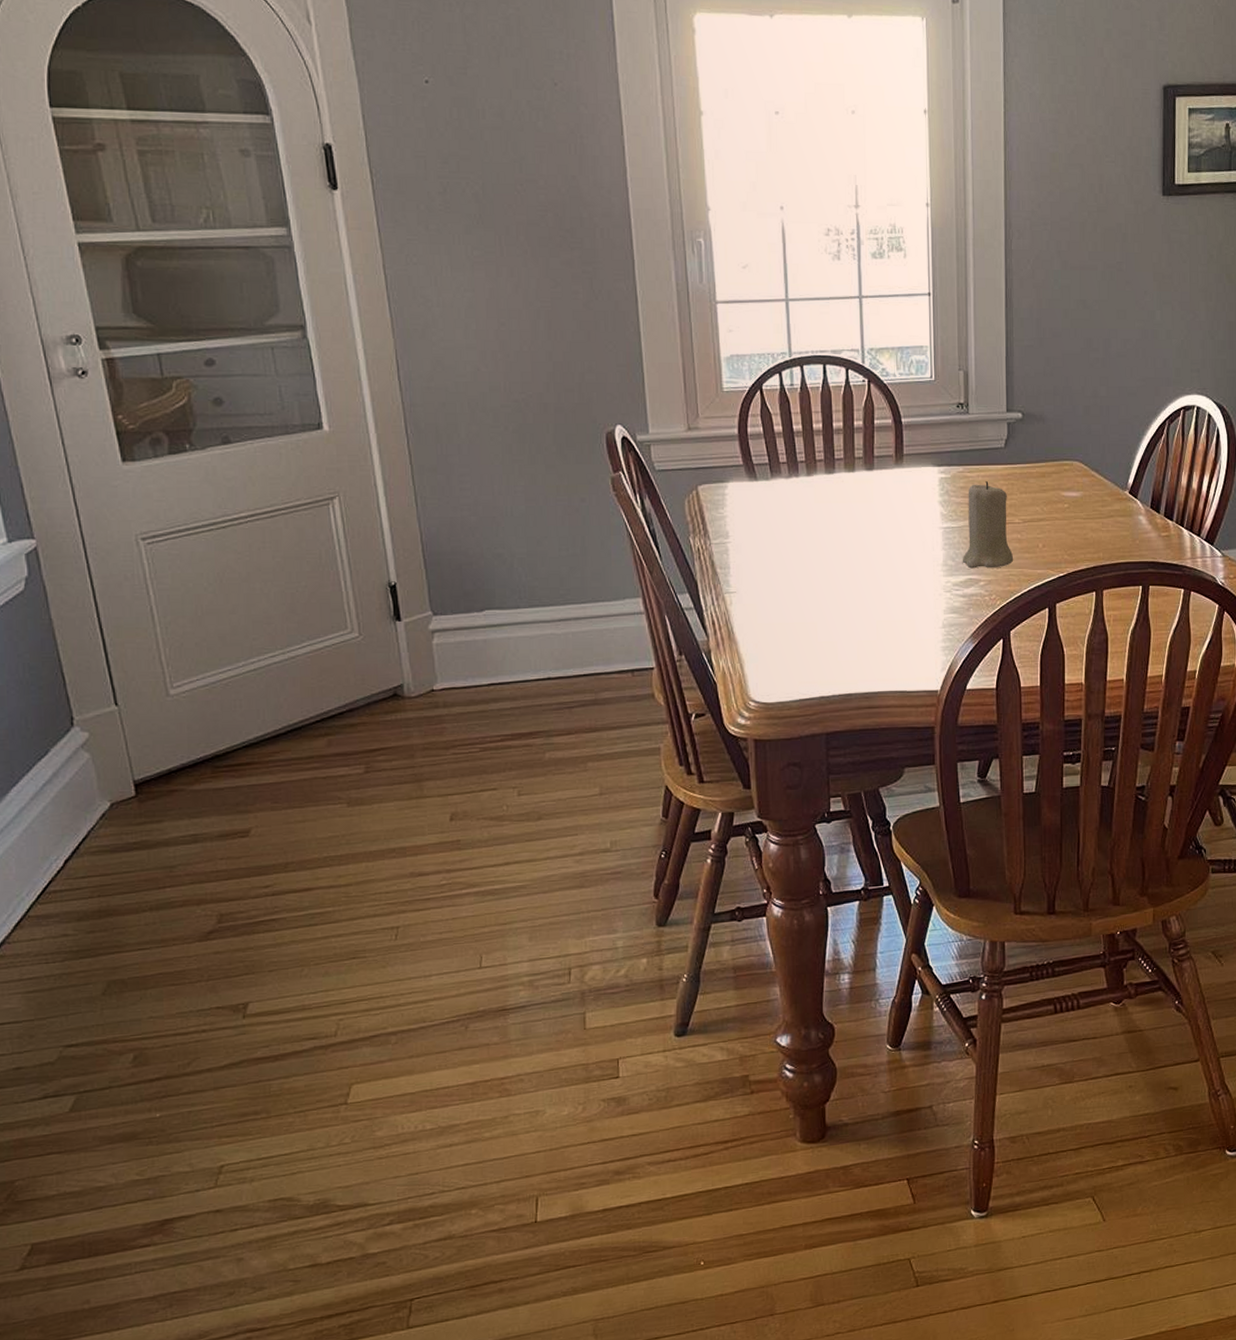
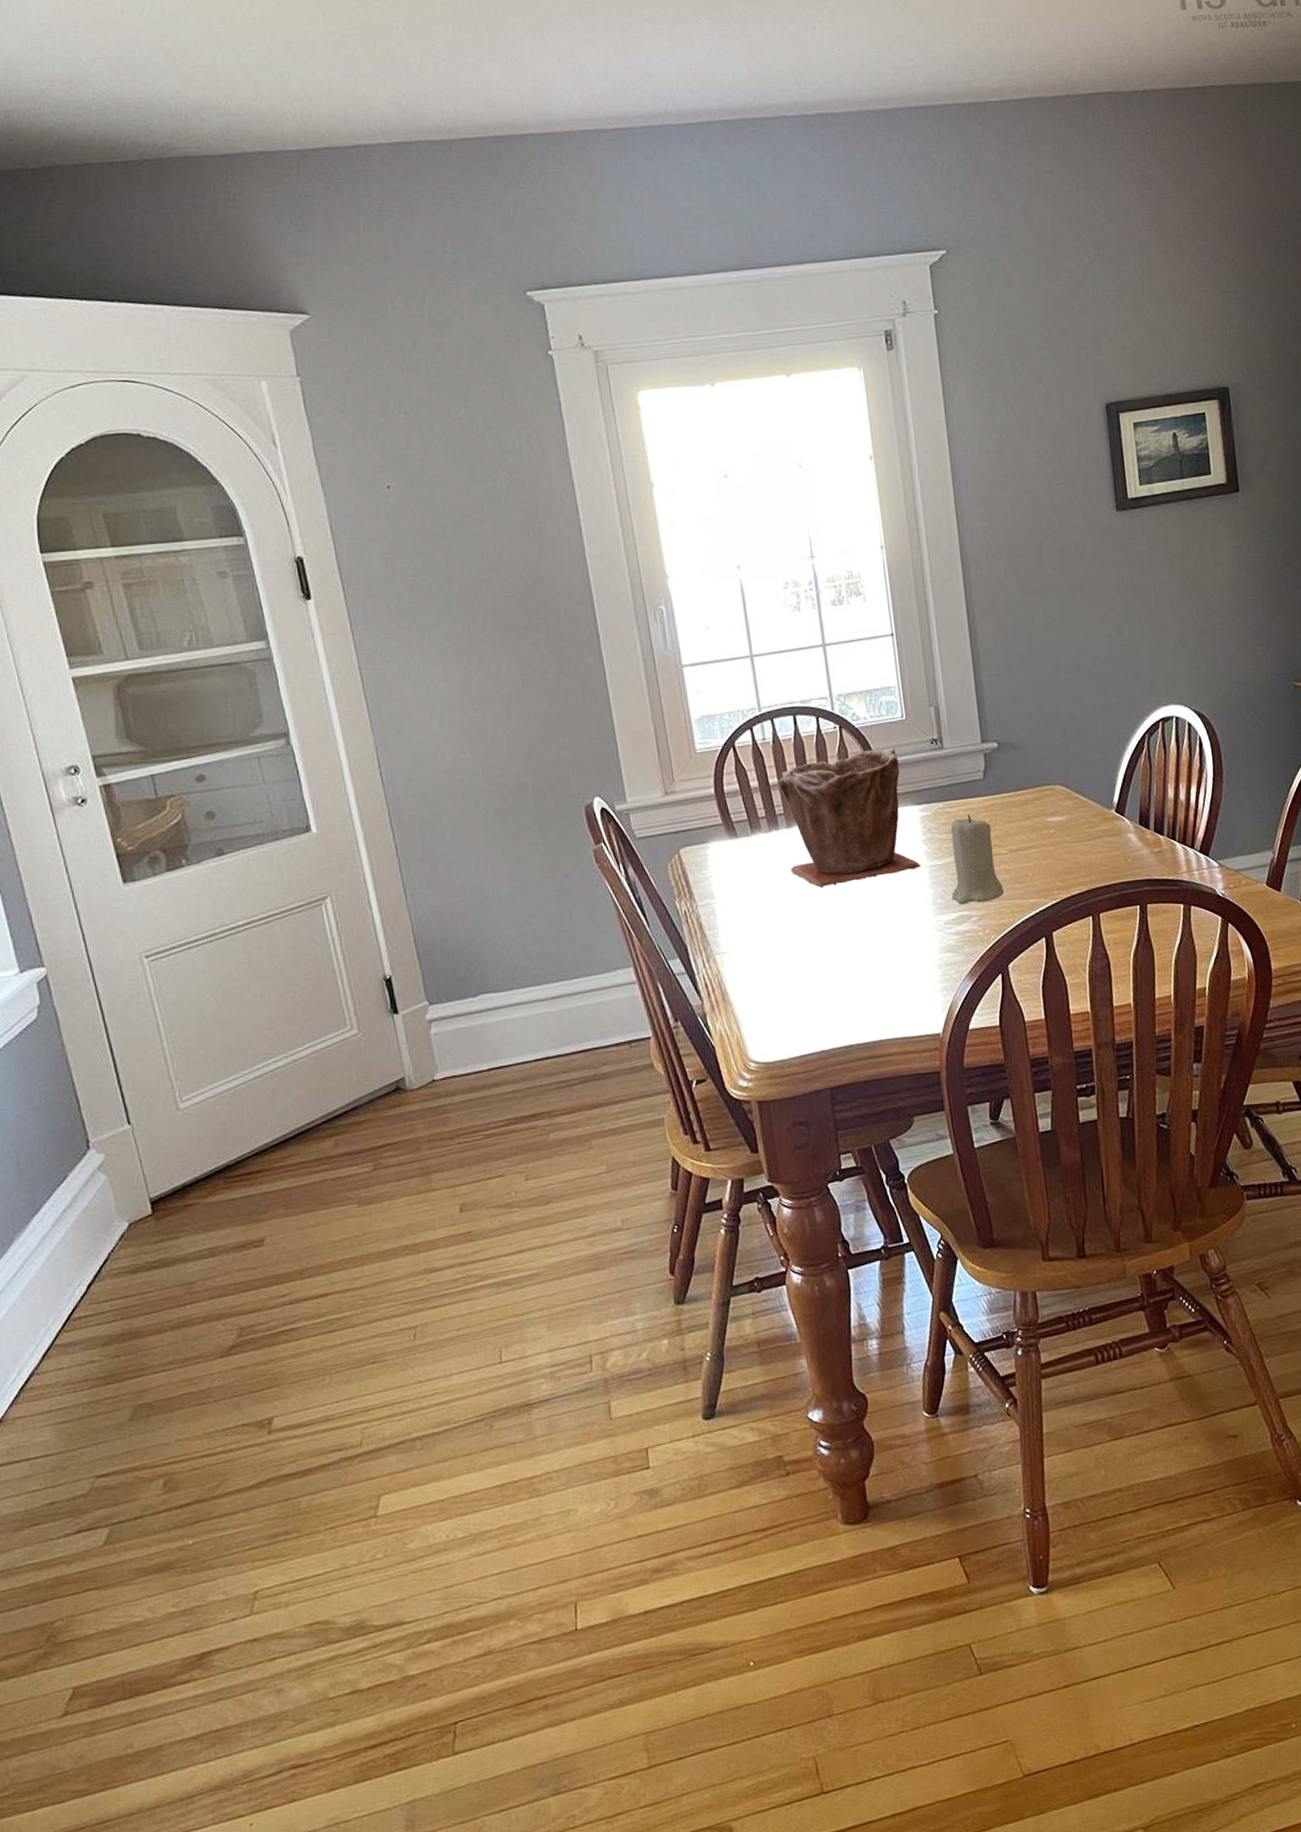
plant pot: none [800,407,936,538] -> present [776,749,922,888]

